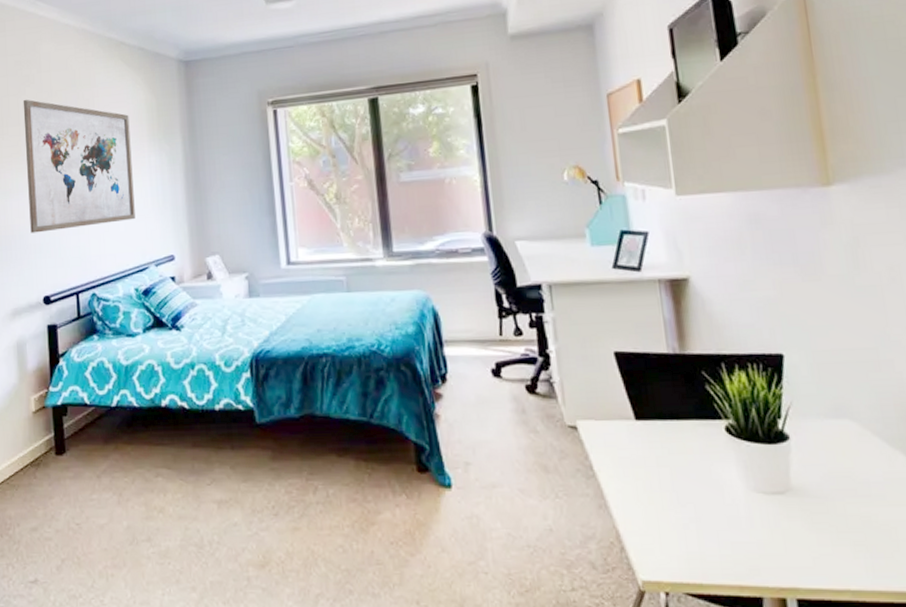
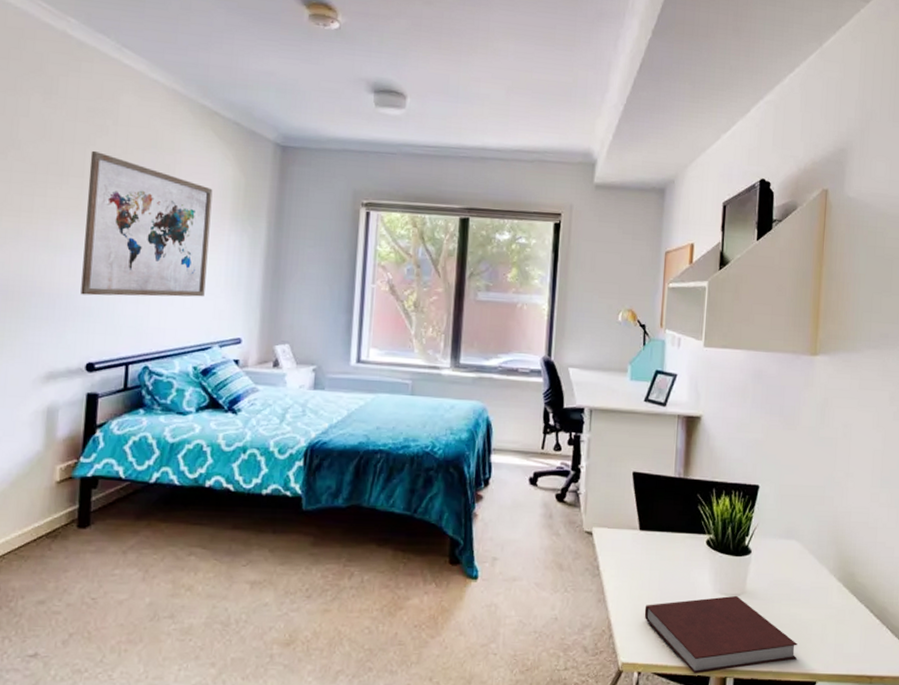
notebook: none [659,493,883,594] -> present [644,595,798,674]

